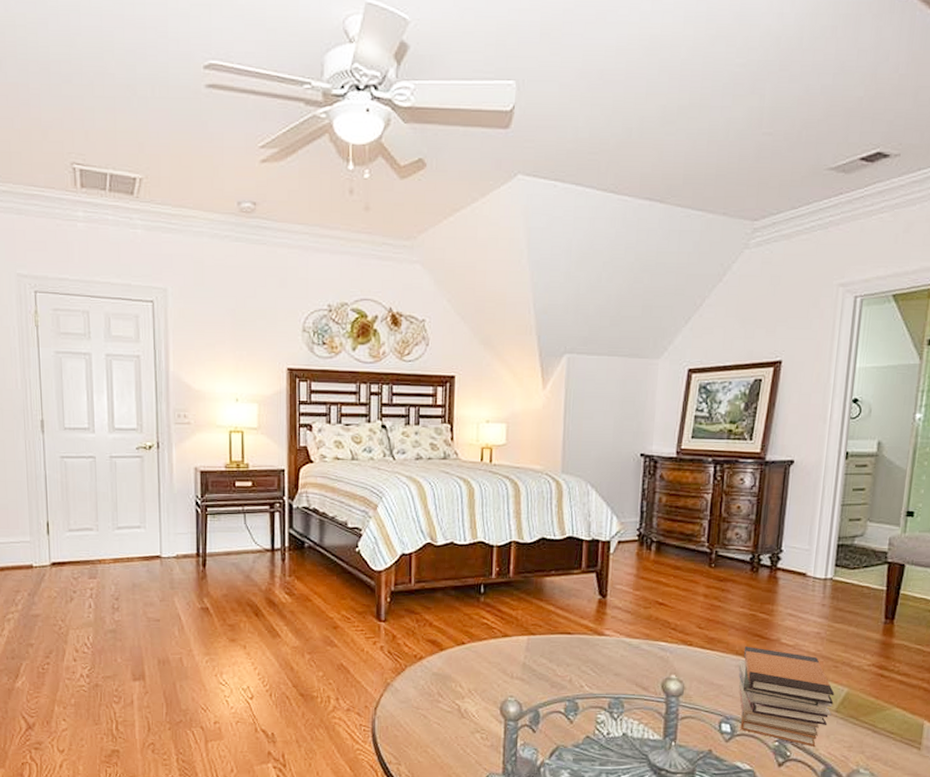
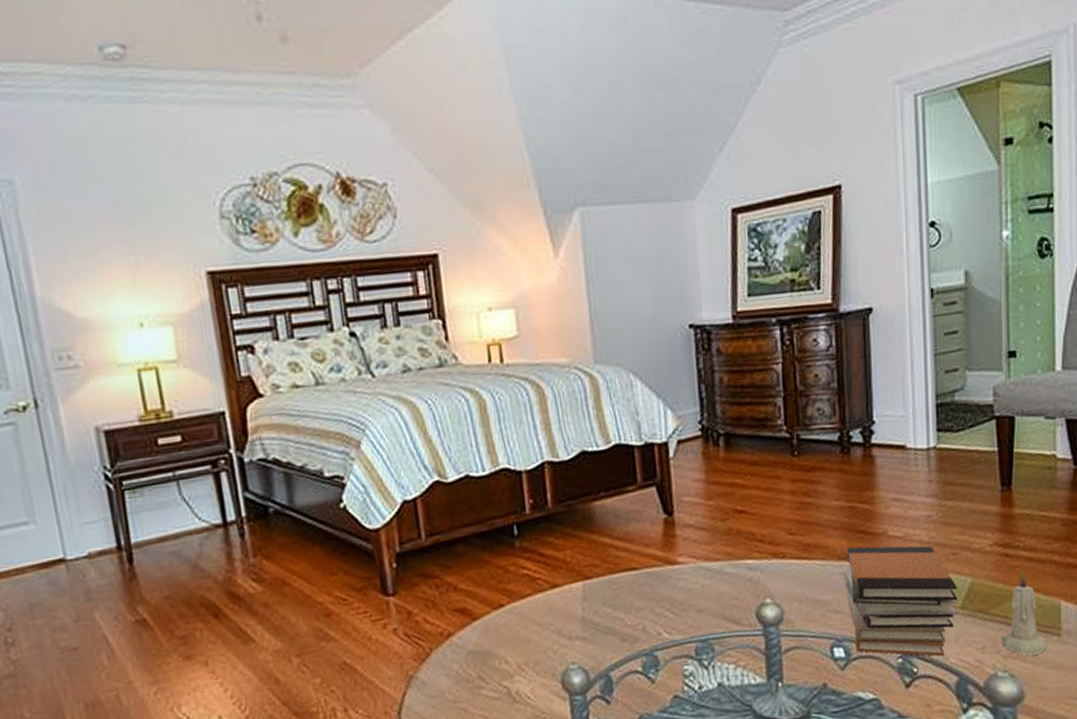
candle: none [867,691,908,761] -> present [1001,571,1048,656]

